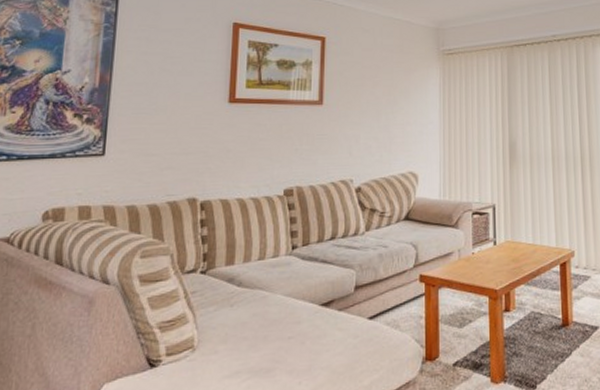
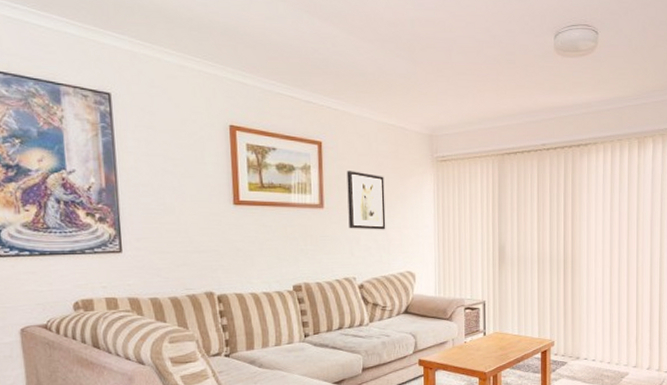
wall art: none [348,66,388,127] -> present [346,171,386,230]

